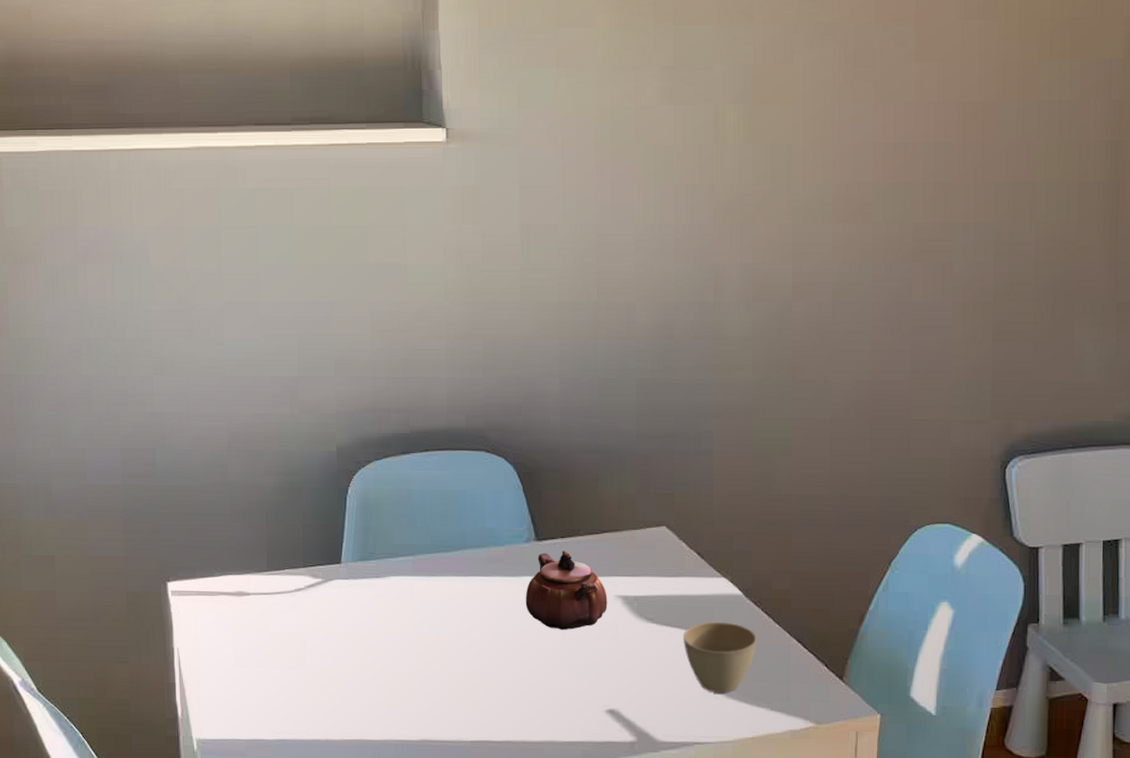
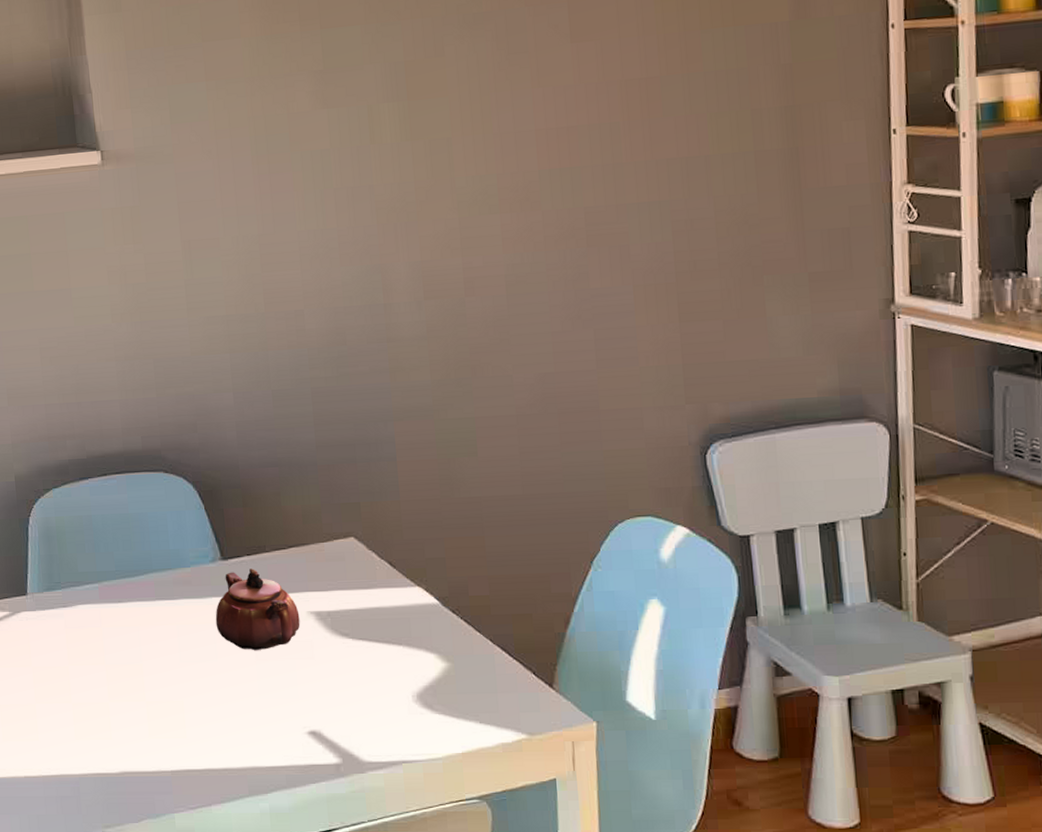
cup: present [684,621,757,694] -> none [381,633,459,709]

